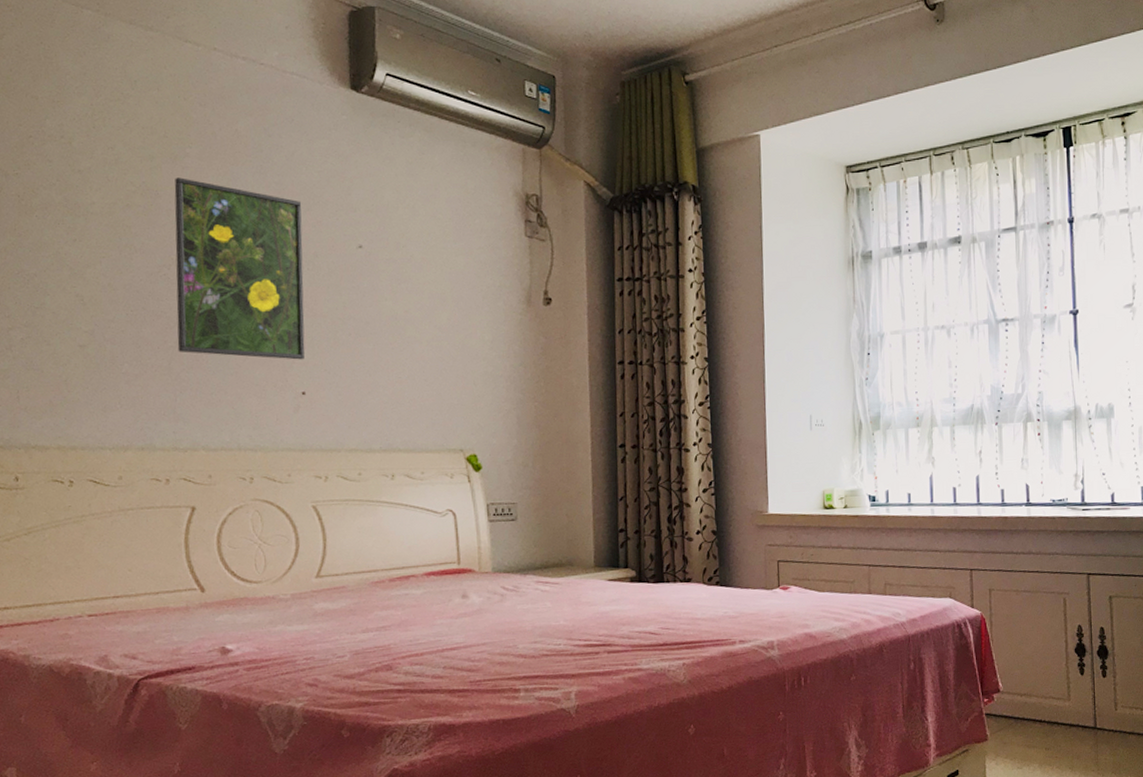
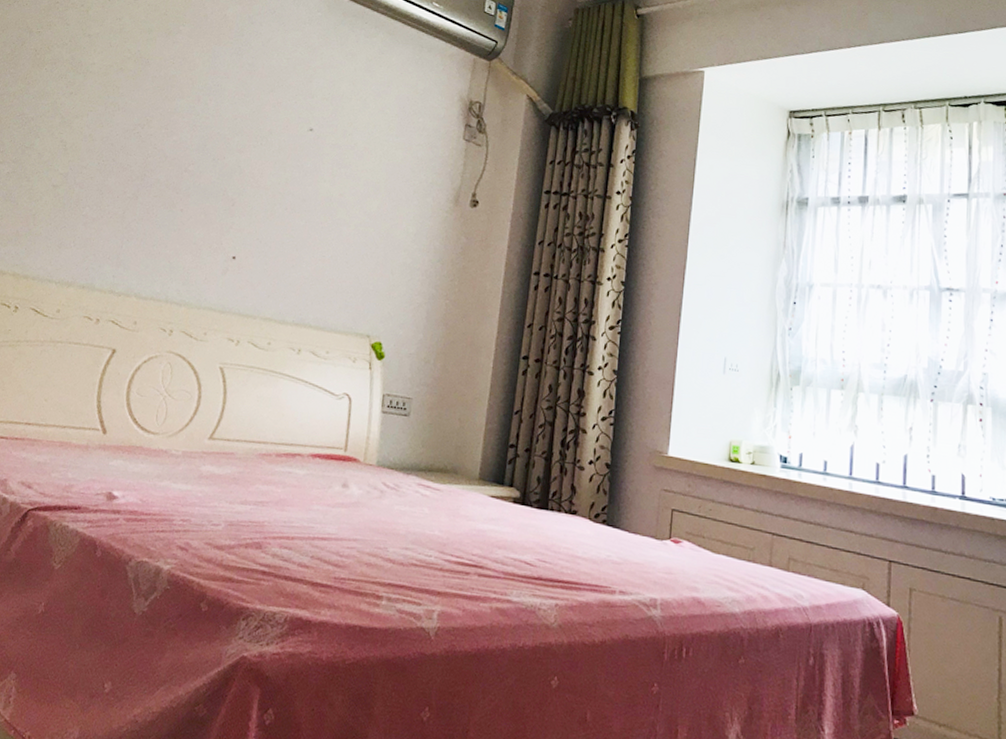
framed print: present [174,177,305,360] -> none [133,50,268,226]

